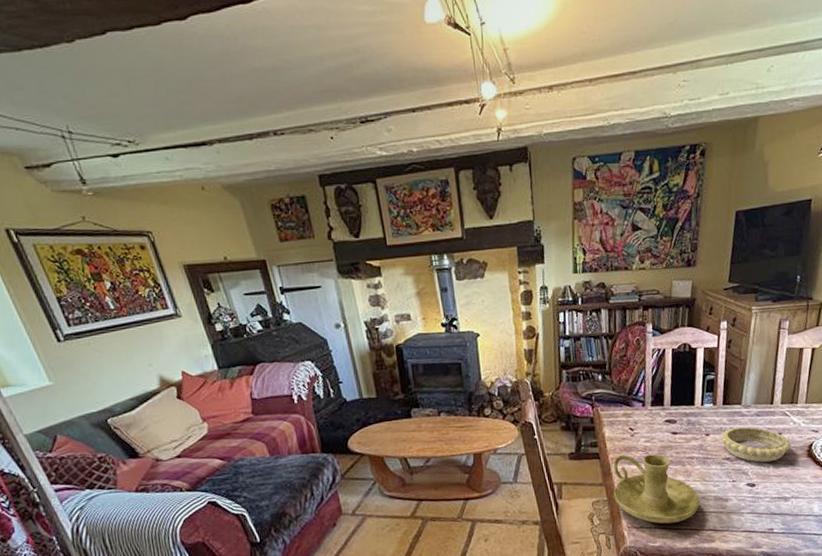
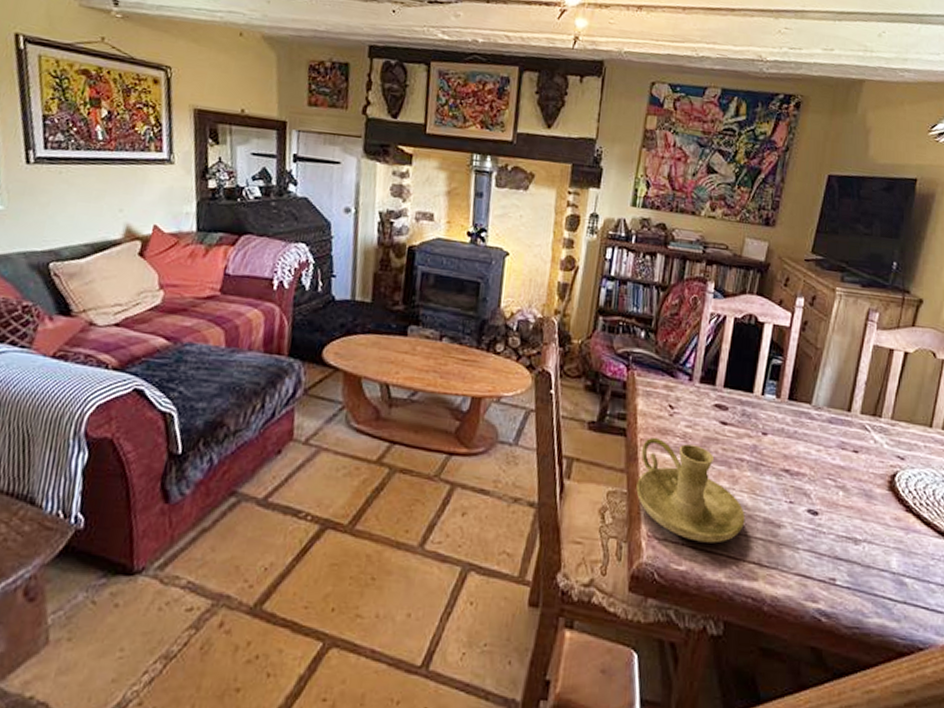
decorative bowl: present [720,426,792,463] -> none [780,431,869,487]

